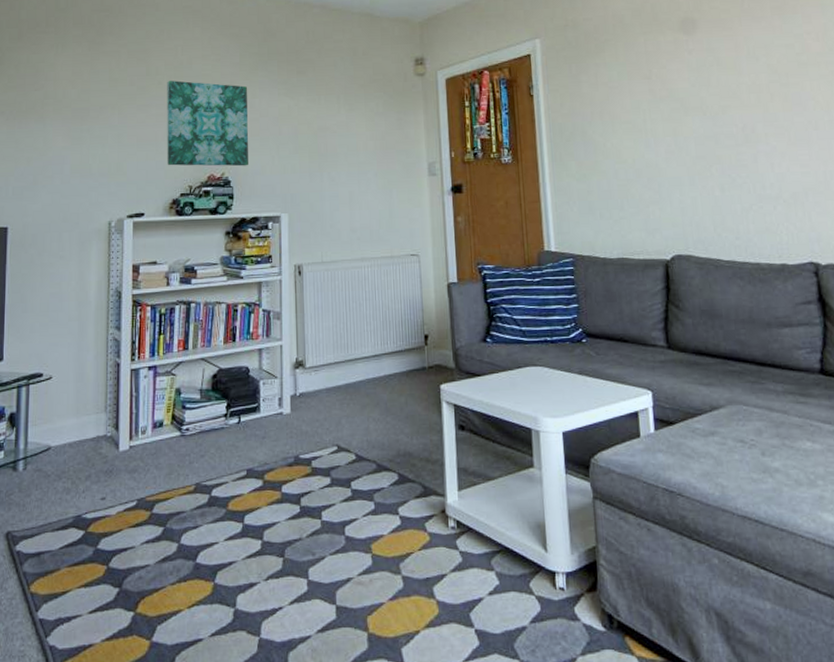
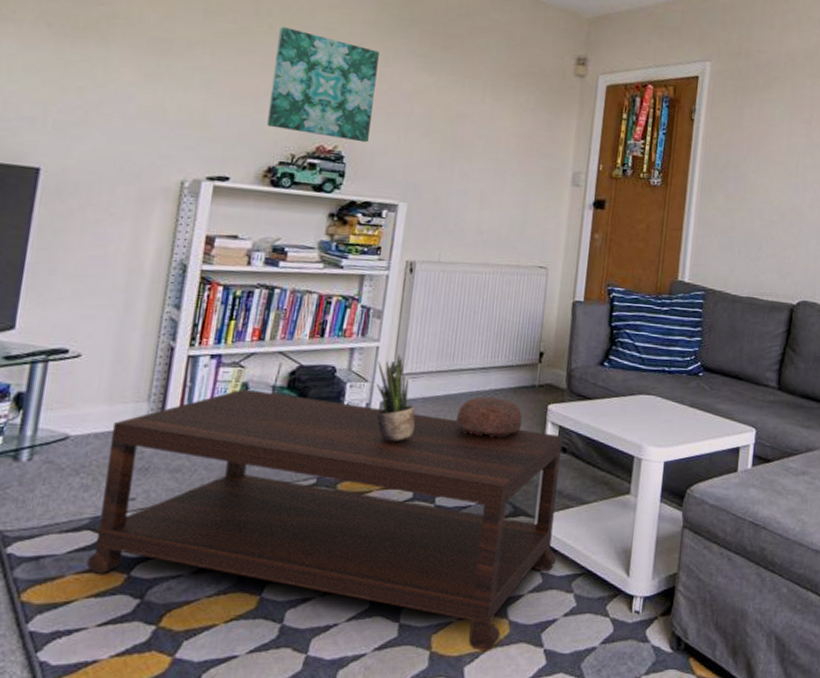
coffee table: none [75,394,472,632] -> present [86,389,562,651]
potted plant: none [283,350,323,431] -> present [376,353,416,441]
decorative bowl: none [359,382,419,421] -> present [456,396,523,438]

